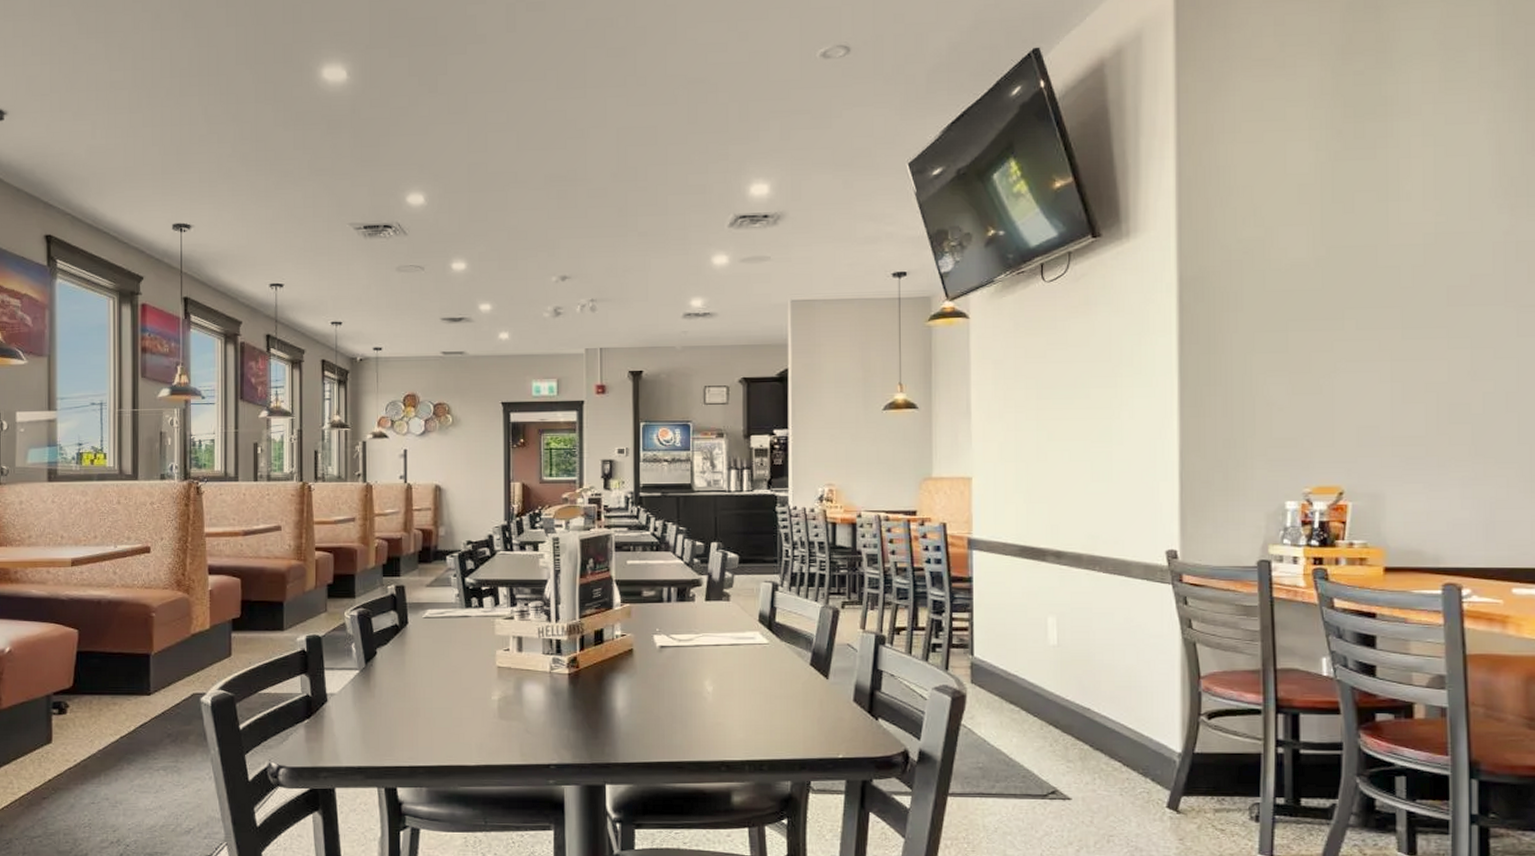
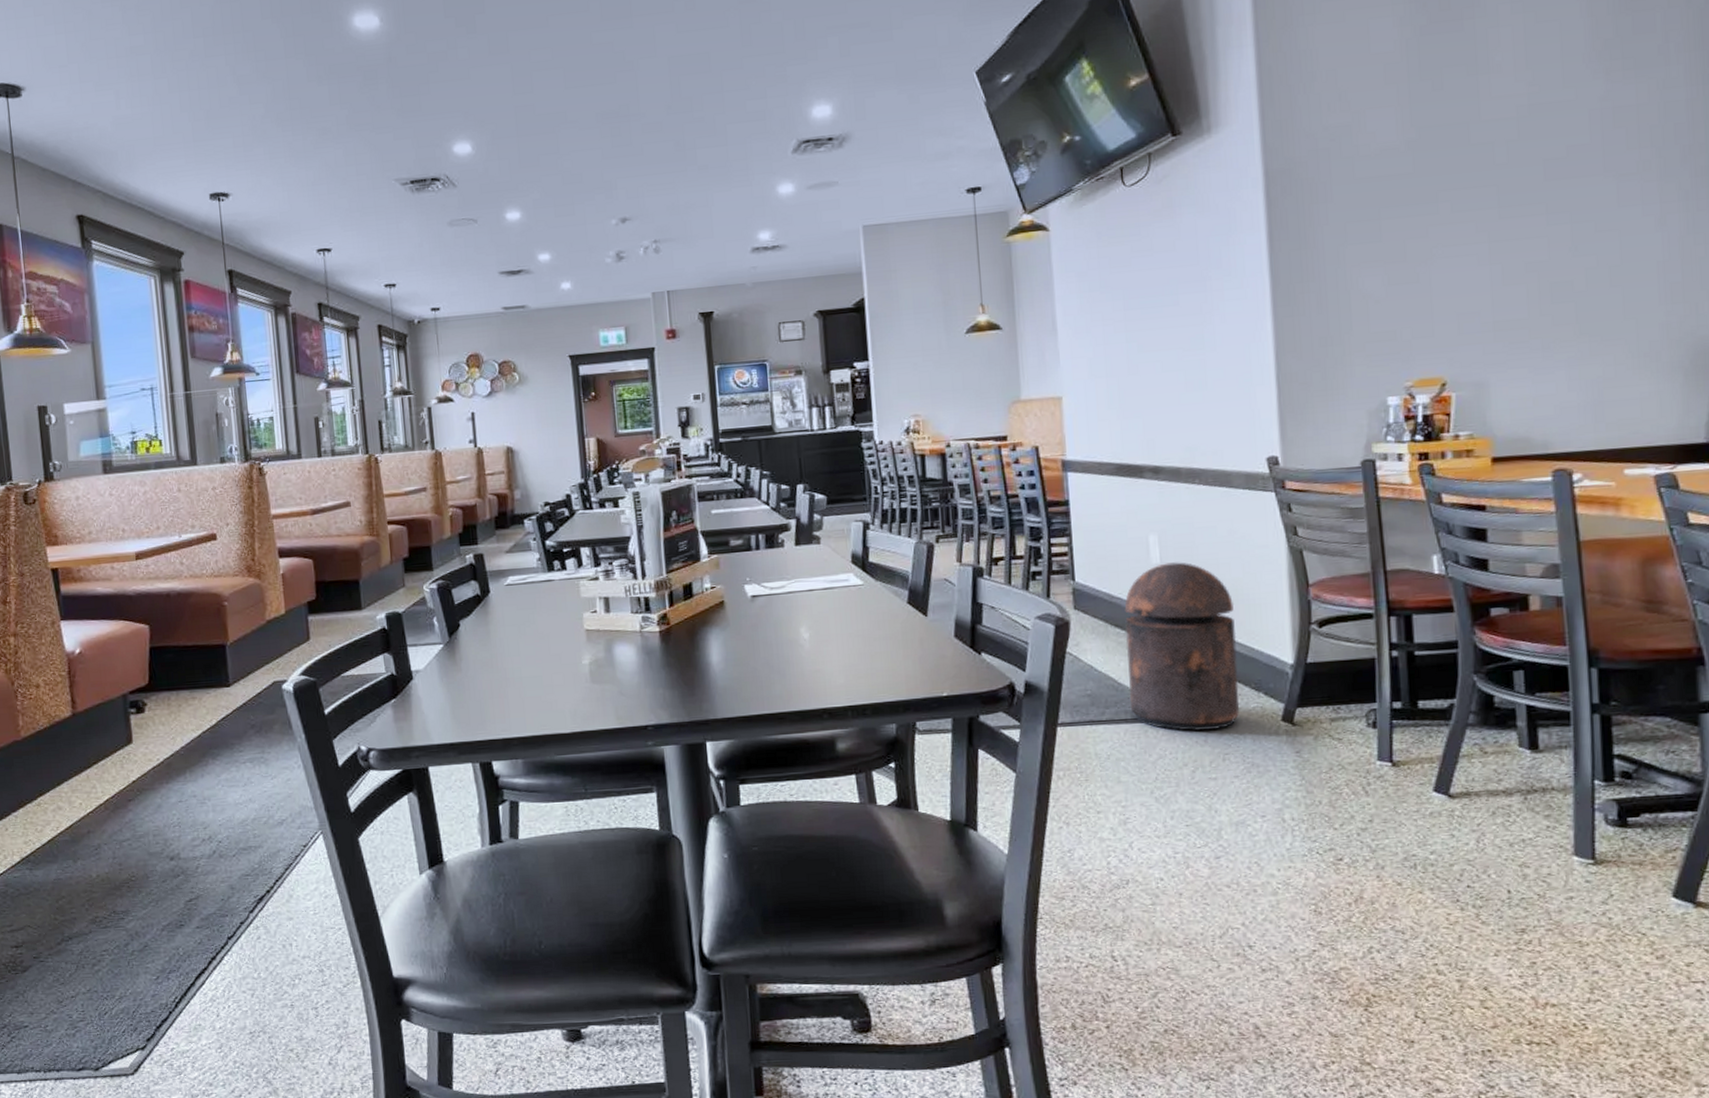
trash can: none [1019,645,1128,811] -> present [1124,562,1240,731]

